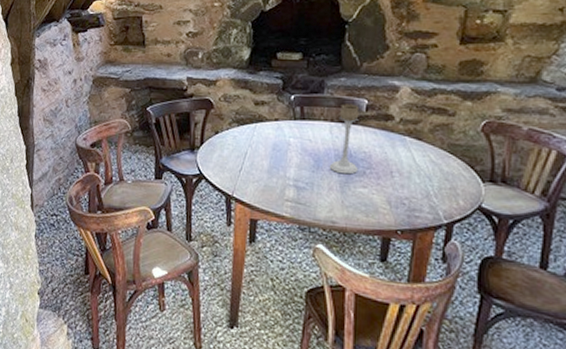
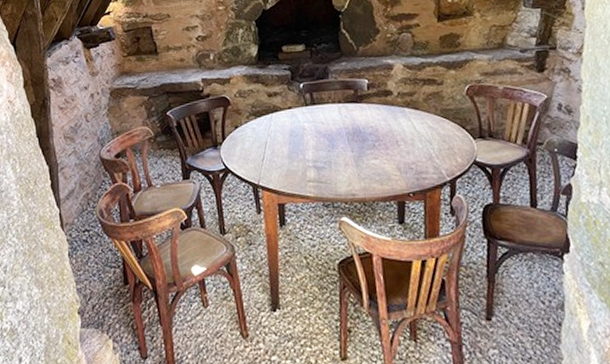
candle holder: present [329,104,359,175] -> none [342,85,369,150]

